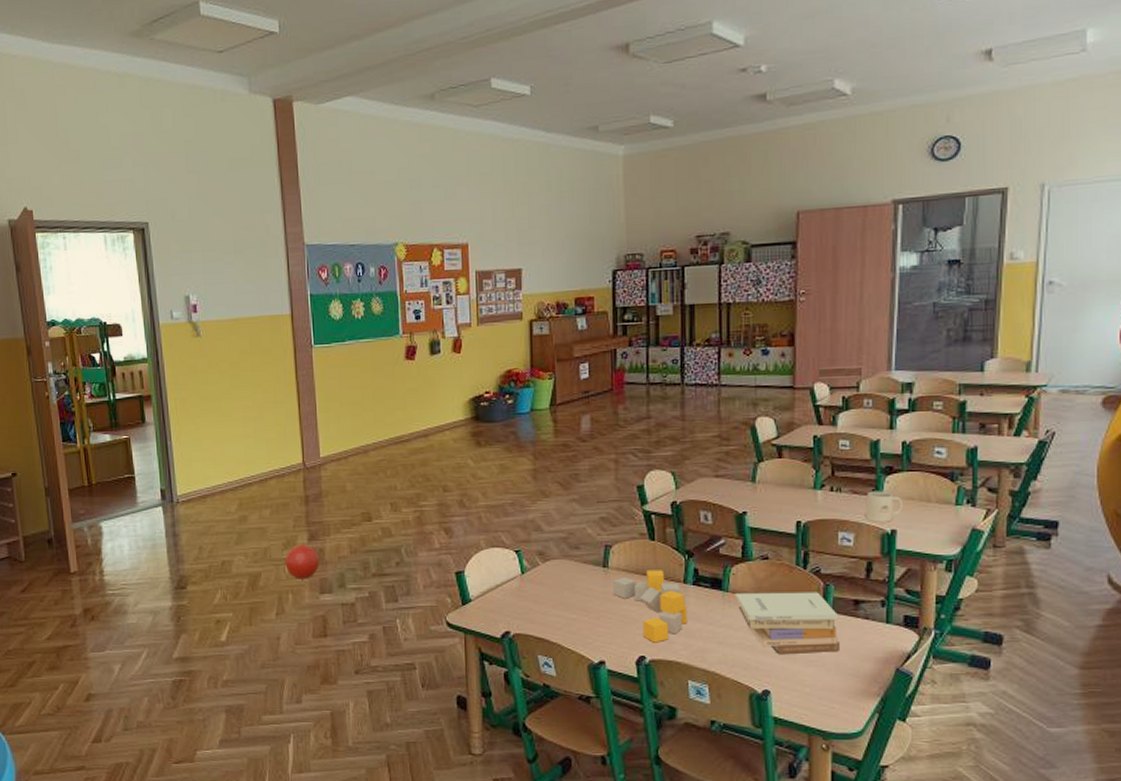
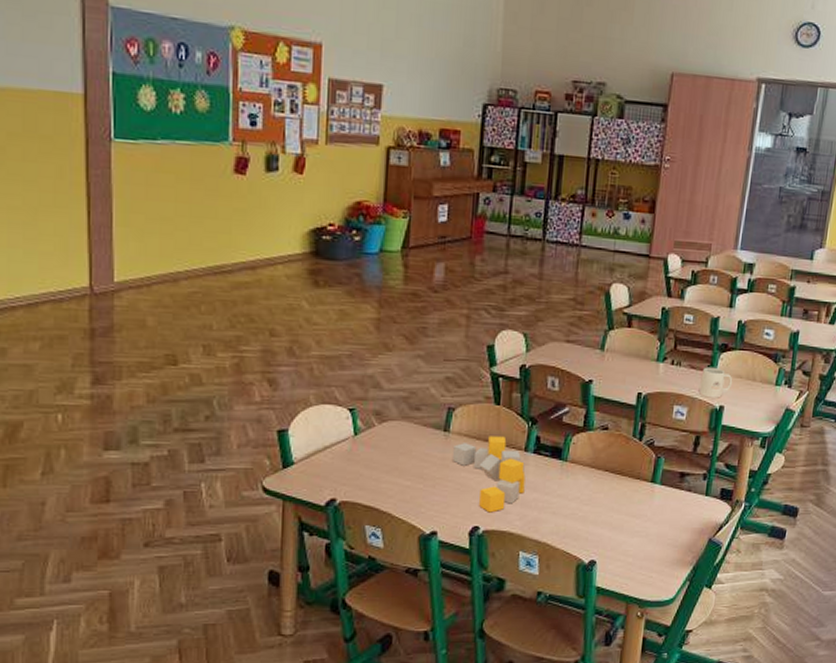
ball: present [285,544,320,579] -> none [57,388,106,432]
books: present [734,592,839,655] -> none [572,462,665,525]

